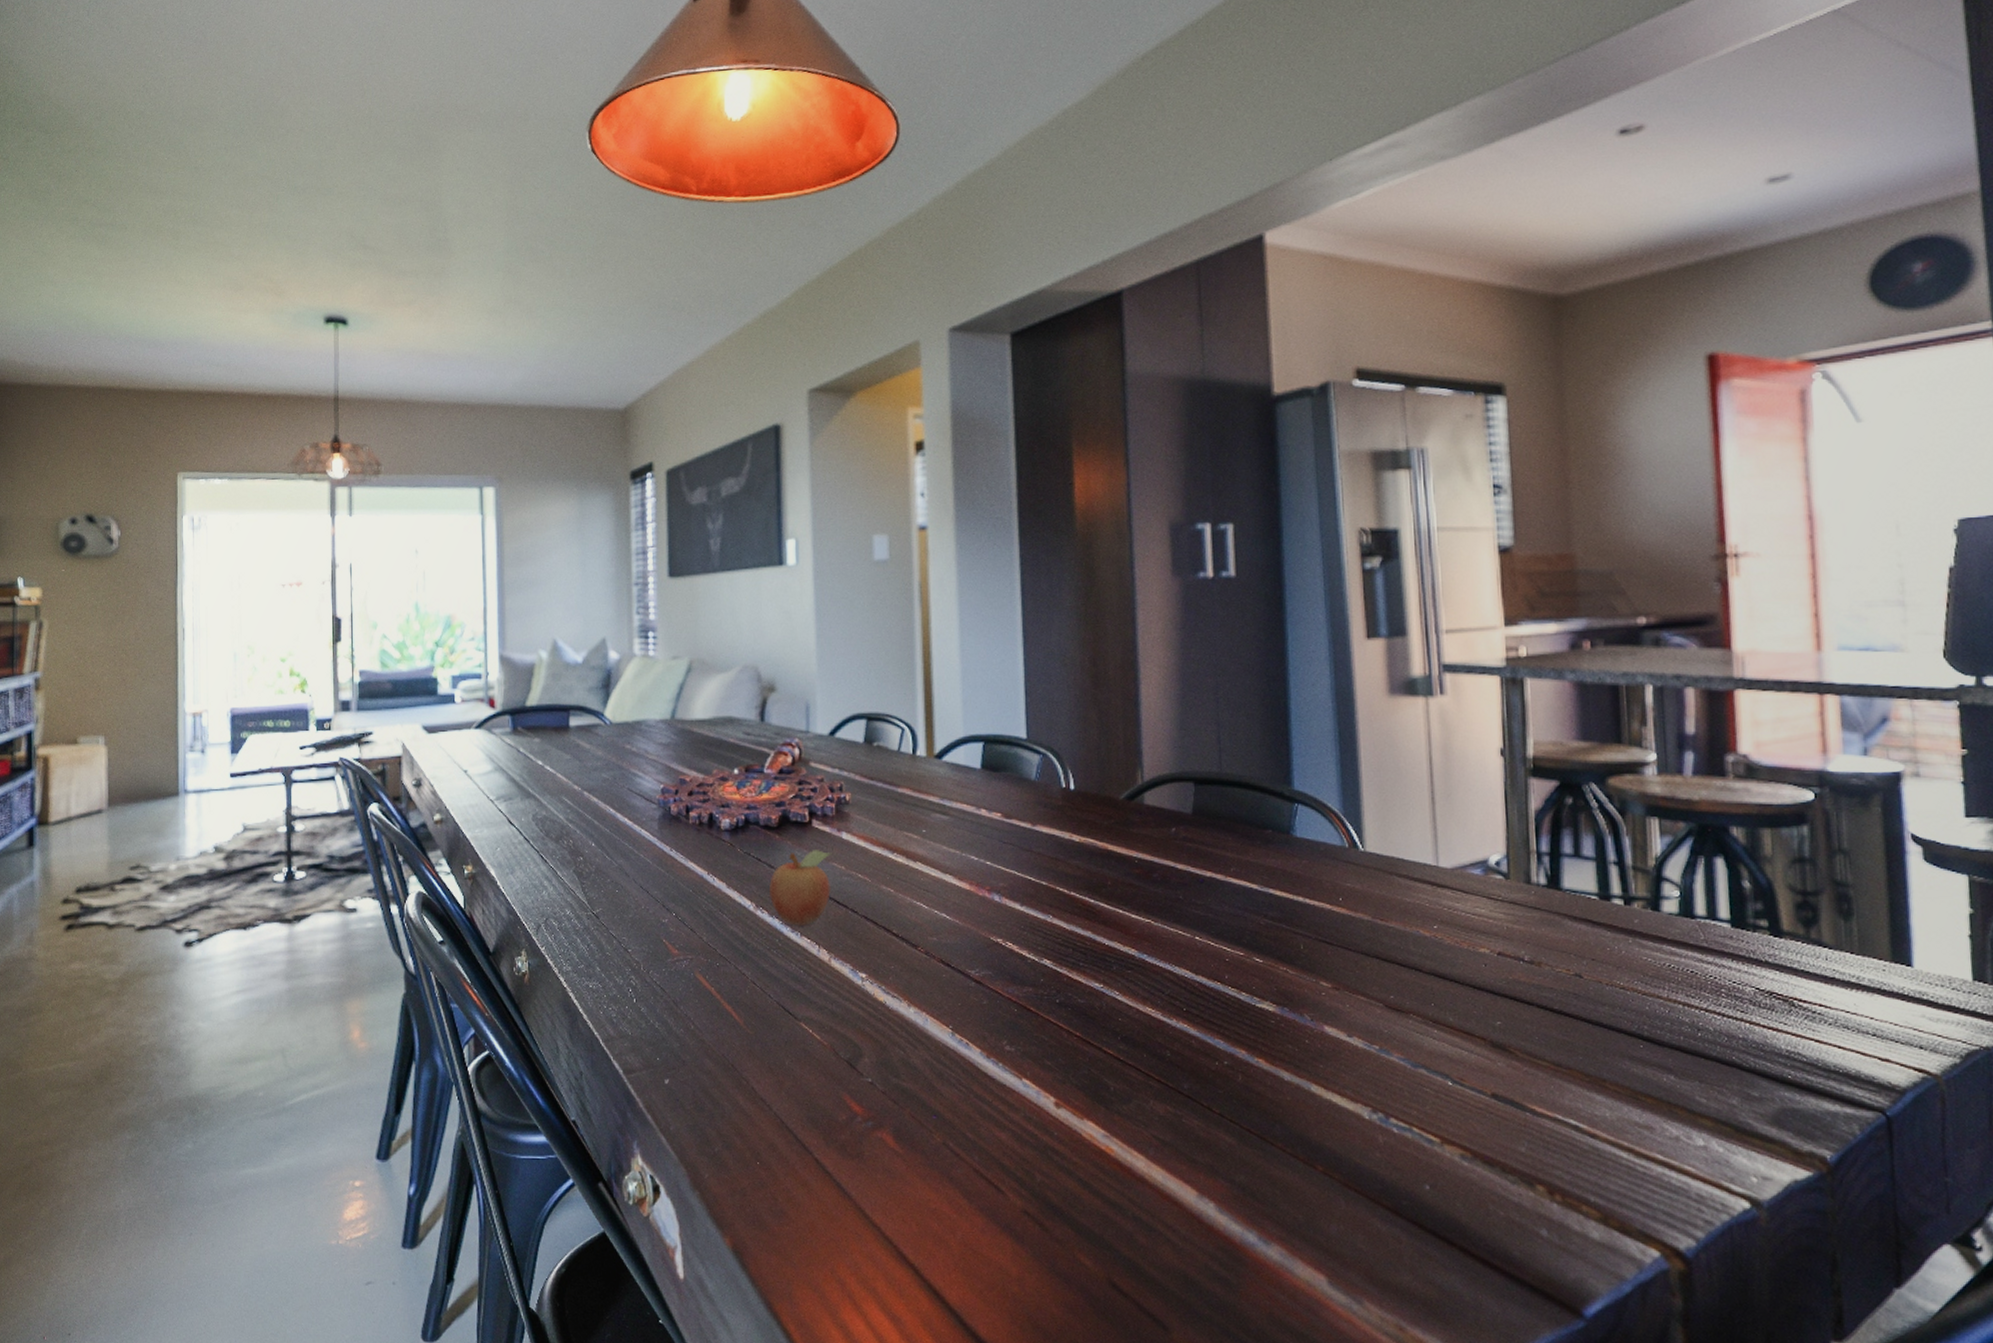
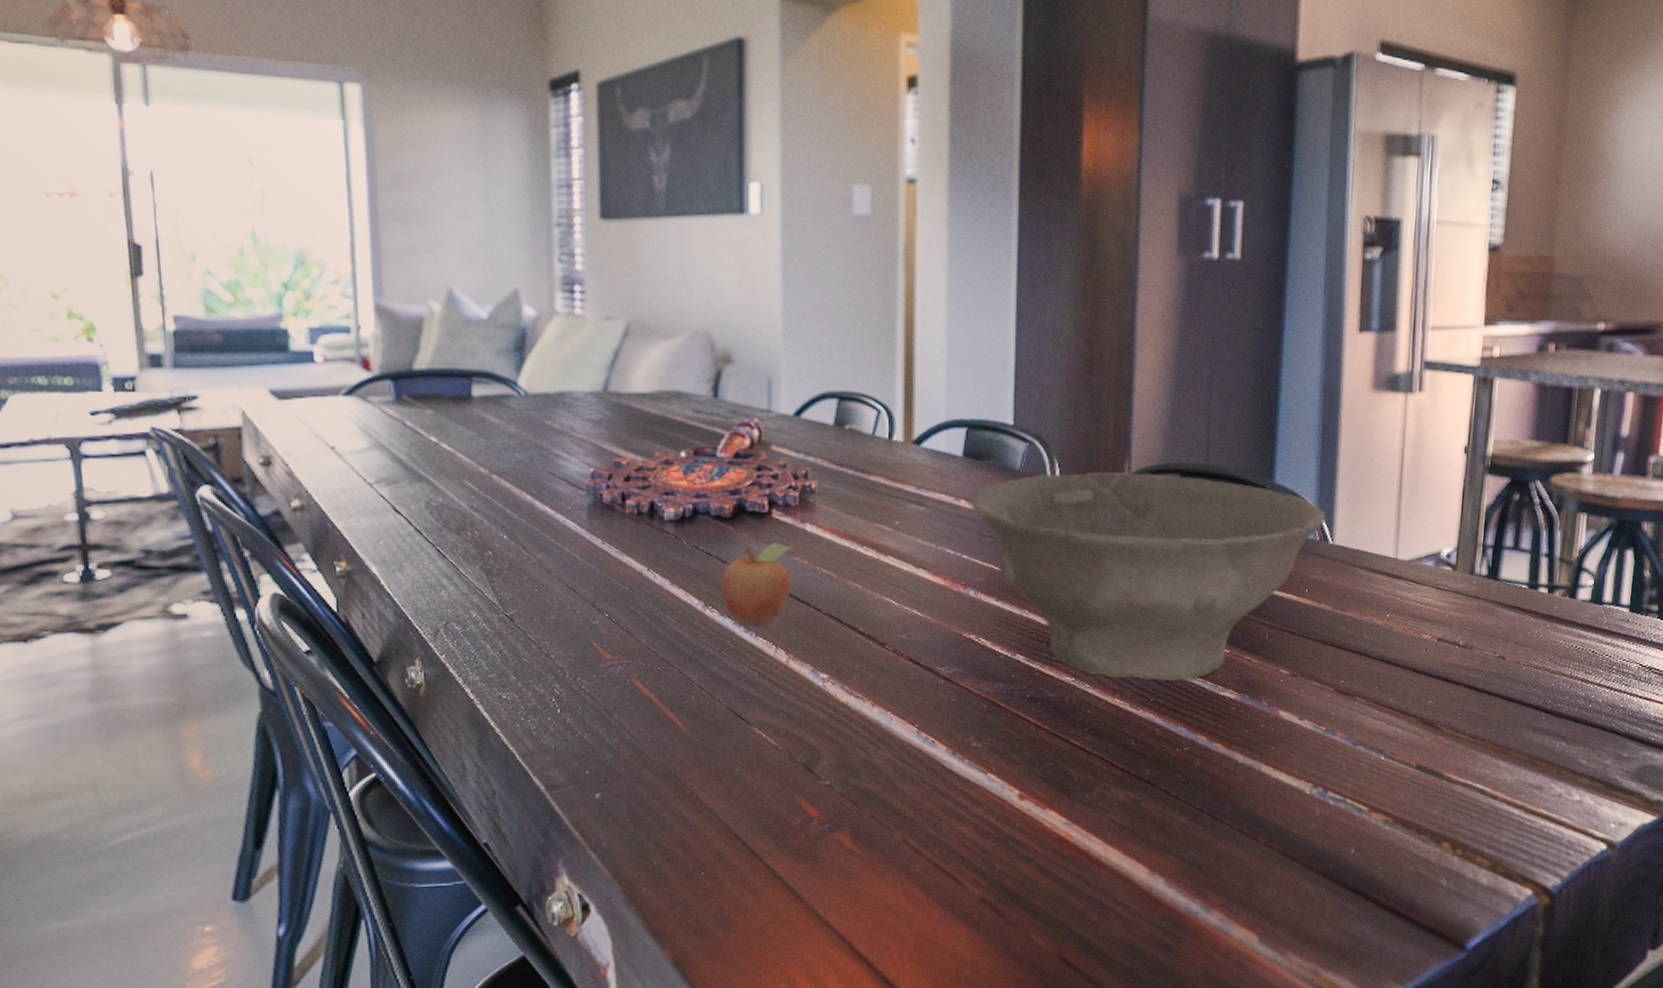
bowl: none [991,781,1353,990] -> present [971,473,1326,681]

